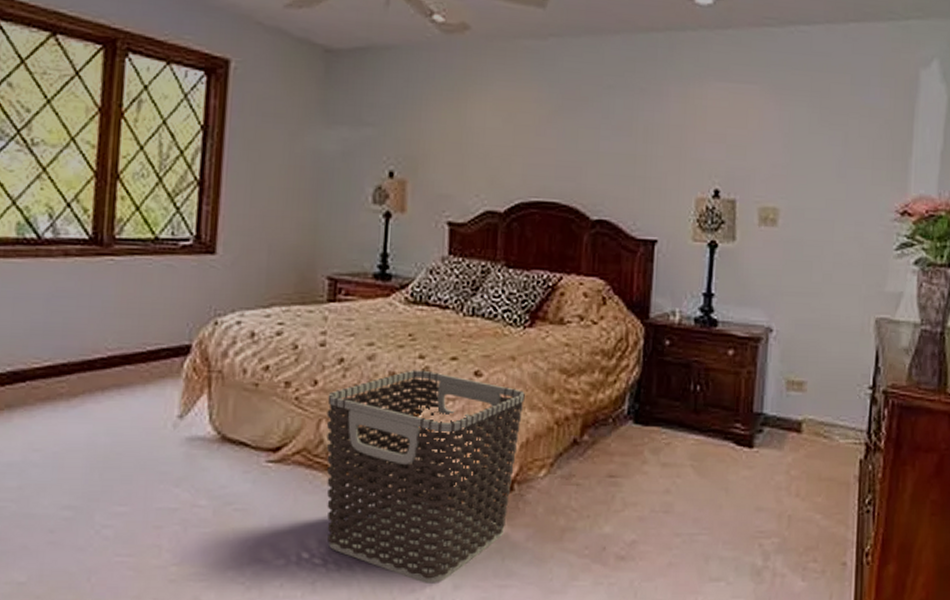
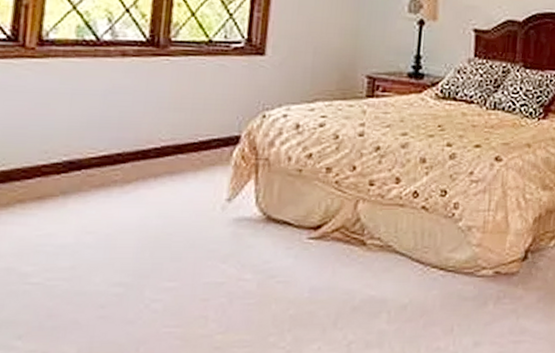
clothes hamper: present [326,370,525,583] -> none [362,156,538,342]

